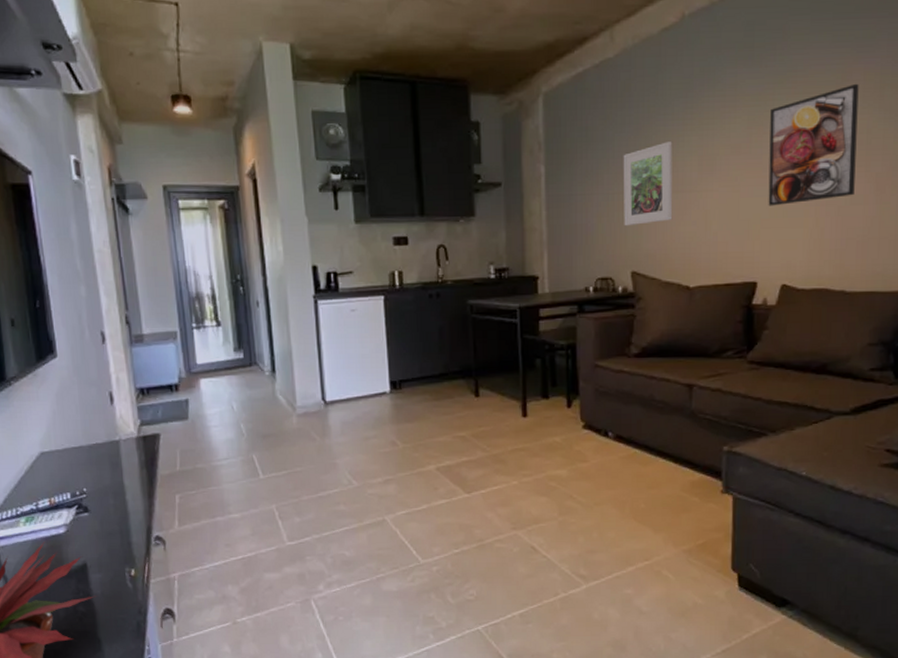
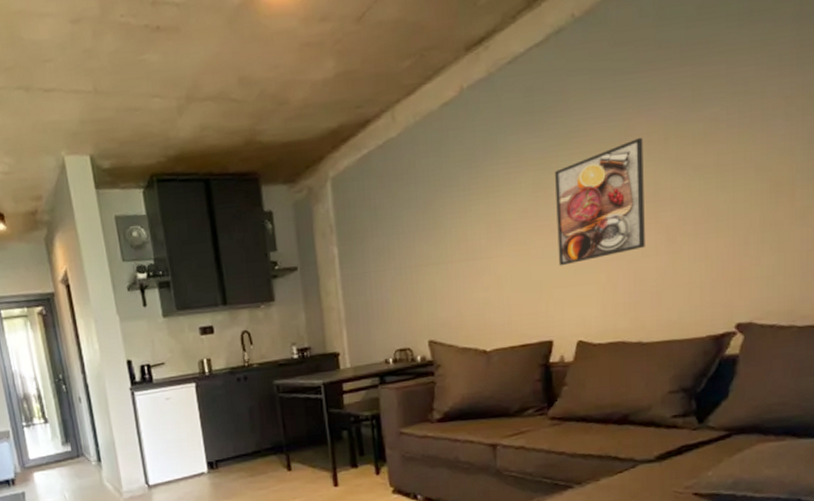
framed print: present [623,141,673,226] -> none [412,212,465,298]

